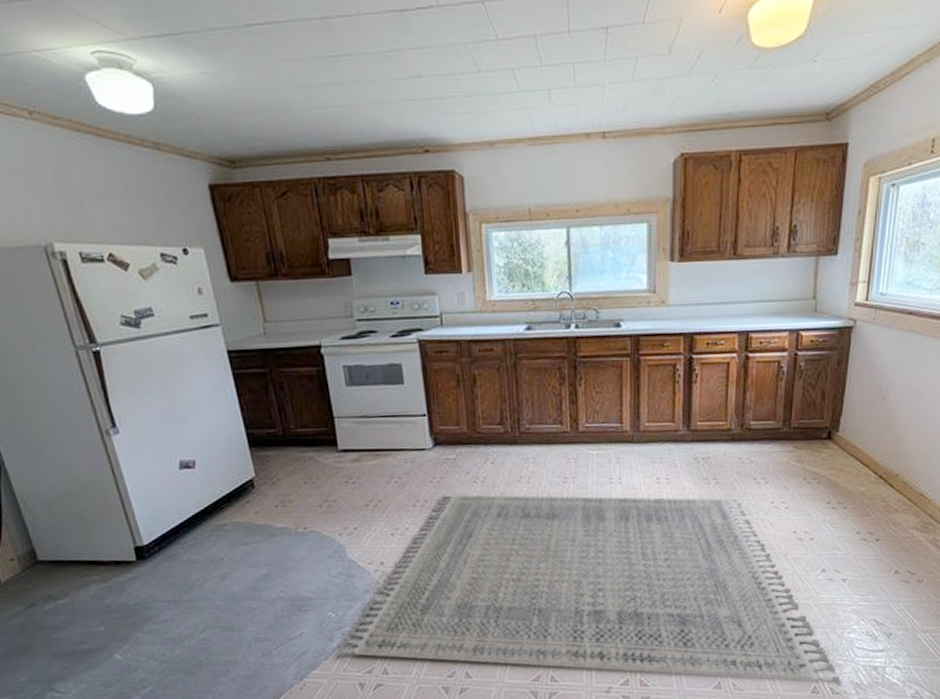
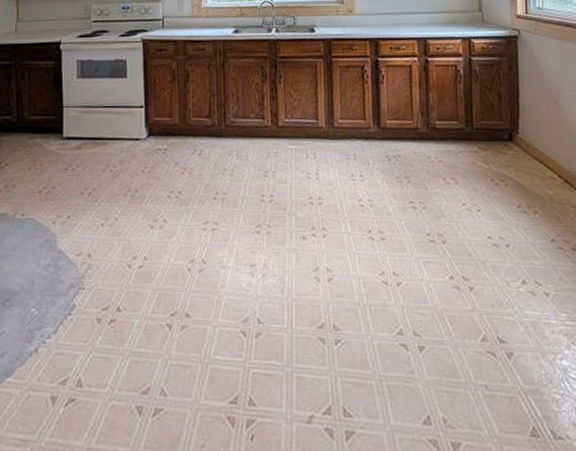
rug: present [335,494,842,687] -> none [31,185,563,429]

